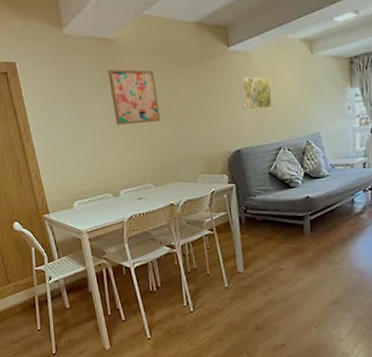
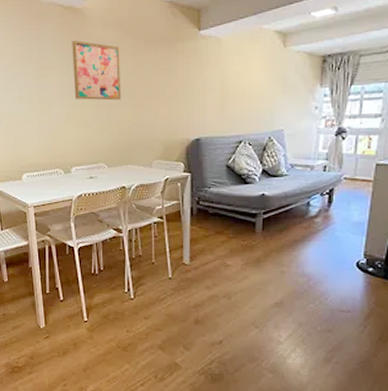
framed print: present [239,76,272,111] -> none [207,63,239,99]

